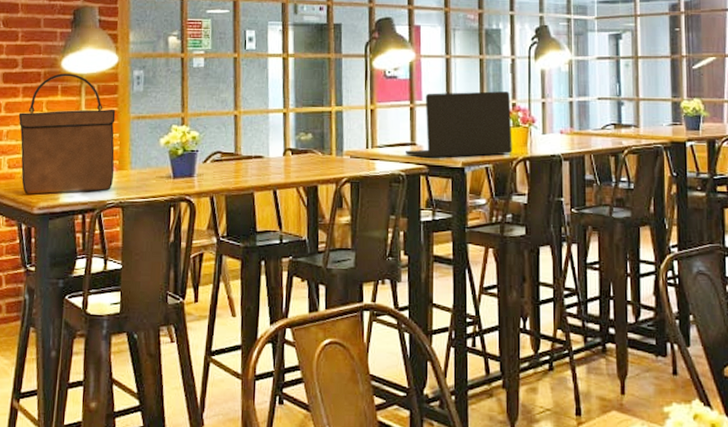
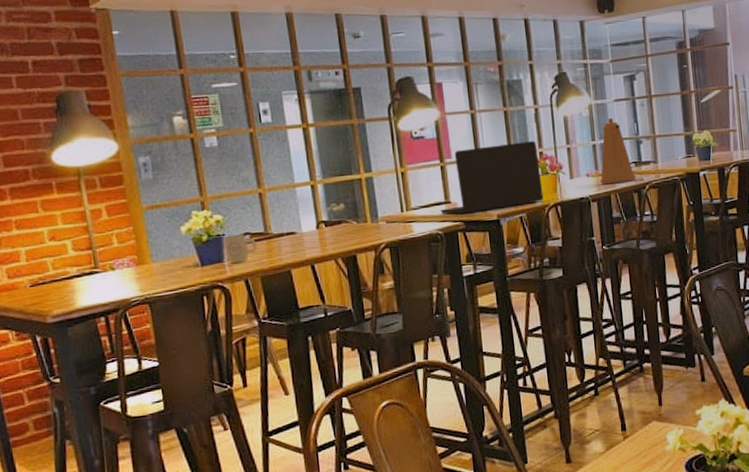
handbag: present [18,73,116,196] -> none [9,167,135,305]
mug: none [196,152,226,179] -> present [223,234,257,263]
coffee pot: none [575,76,614,145] -> present [600,118,636,185]

